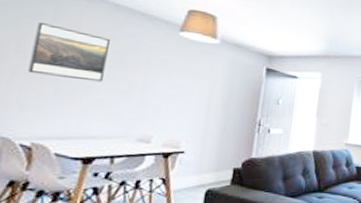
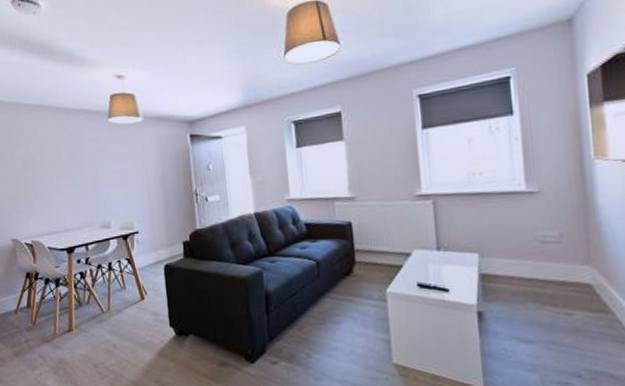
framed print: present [28,23,110,82] -> none [10,139,63,184]

